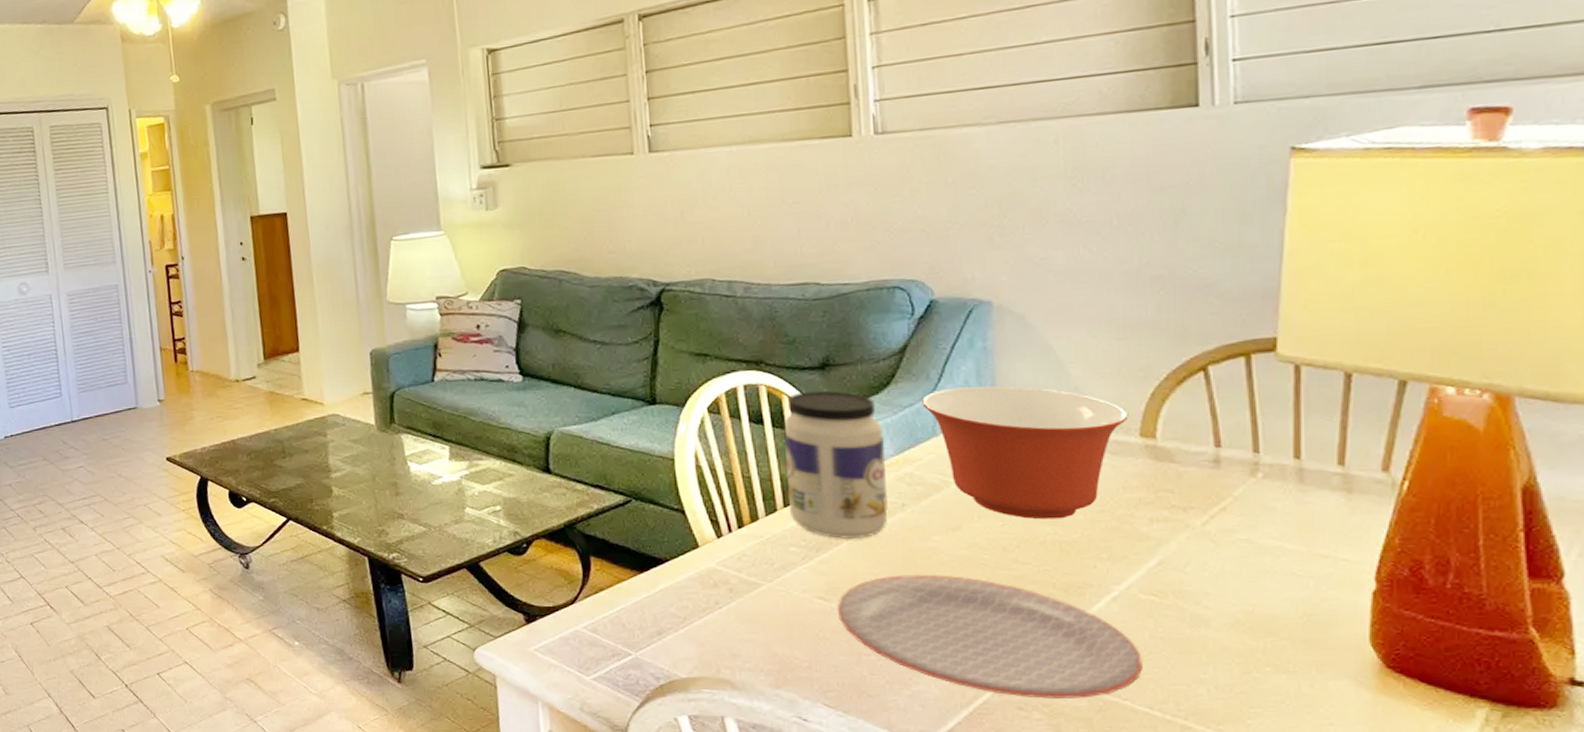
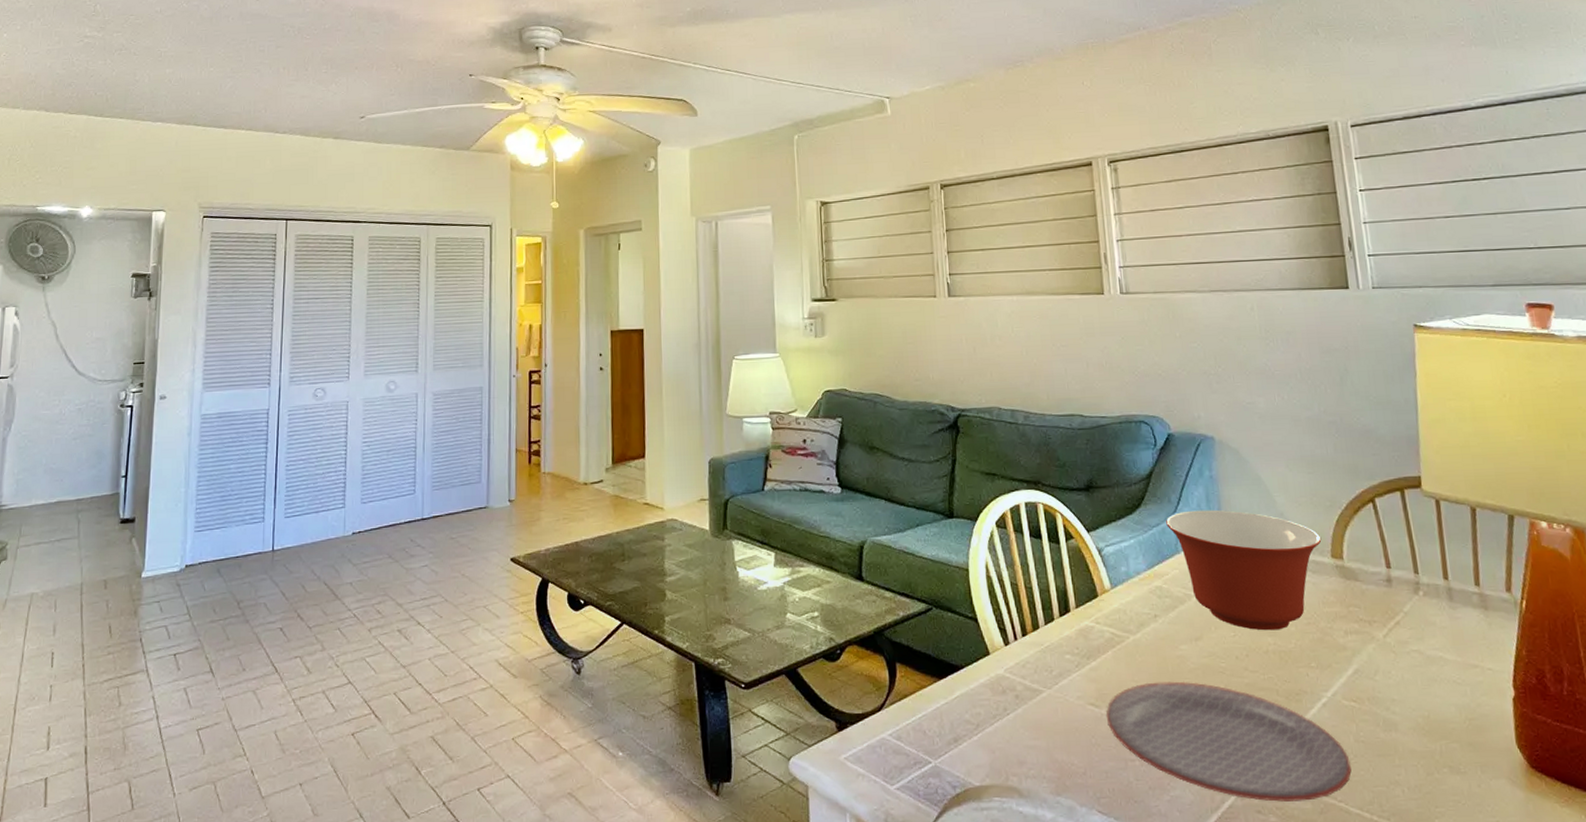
jar: present [784,390,889,539] -> none [1058,509,1144,647]

